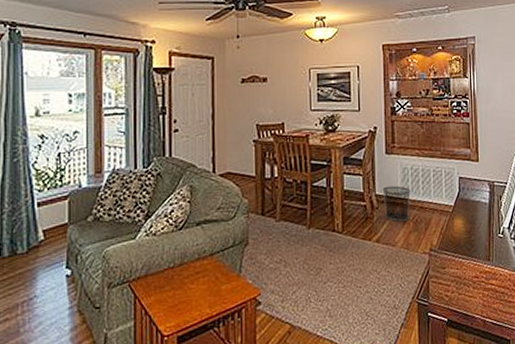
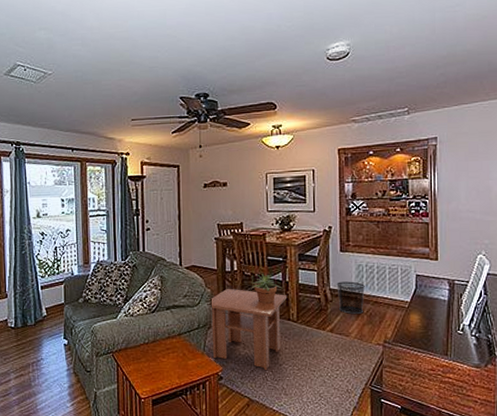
coffee table: none [246,197,332,290] -> present [209,288,288,370]
potted plant: none [292,180,327,214] -> present [250,274,283,304]

